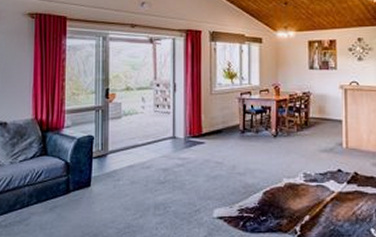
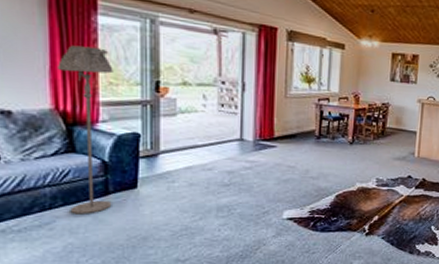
floor lamp: none [38,65,76,211] -> present [58,45,113,214]

